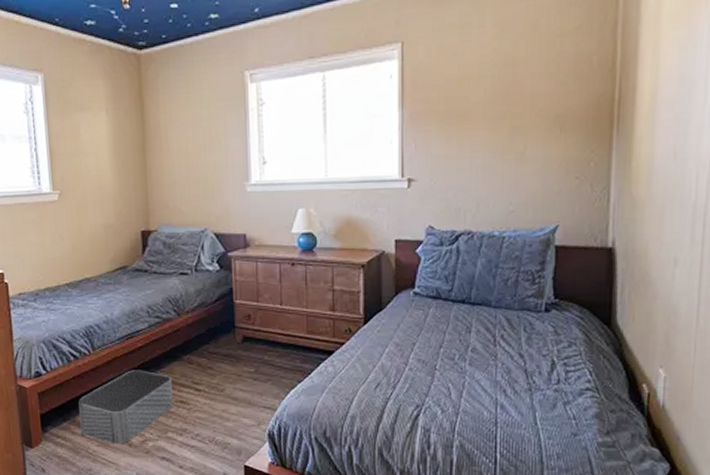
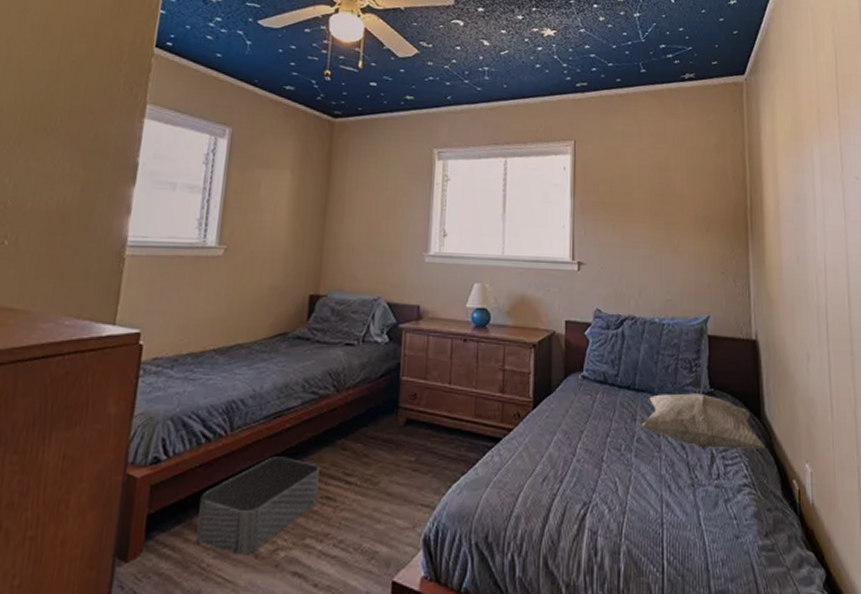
decorative pillow: none [477,304,613,356] -> present [642,393,764,449]

